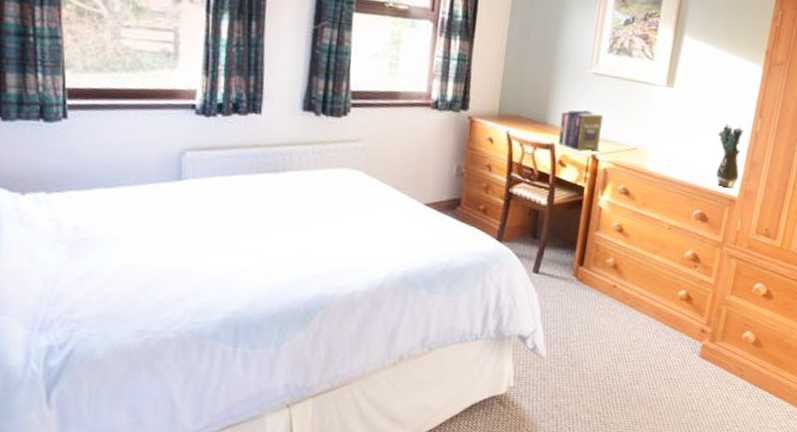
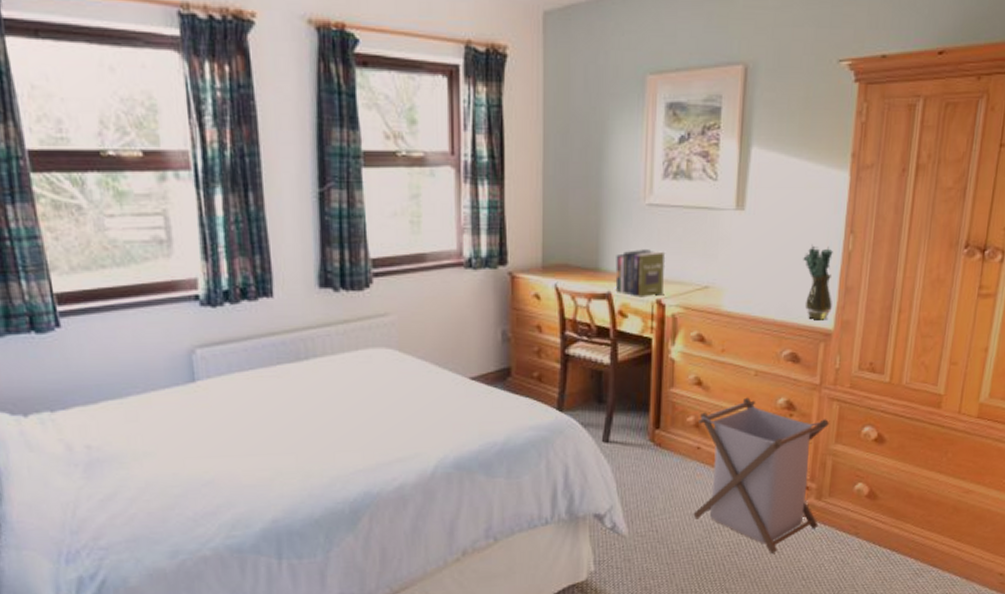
laundry basket: none [604,247,727,386] -> present [693,397,829,553]

